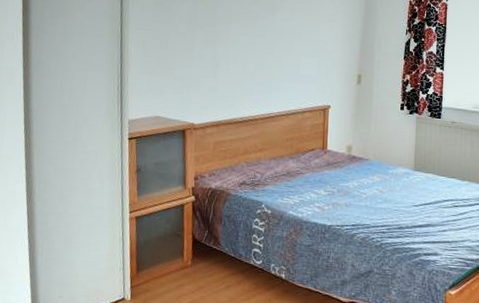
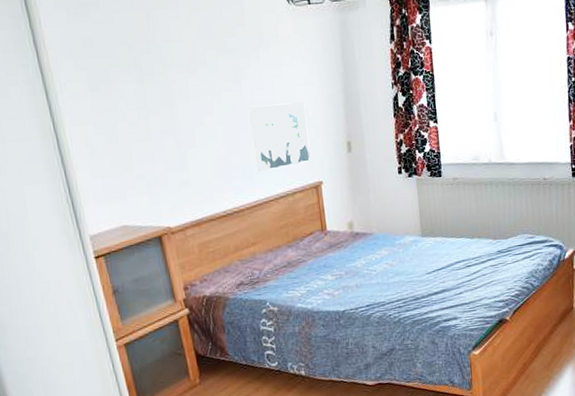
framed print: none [276,34,326,89] -> present [249,102,311,172]

